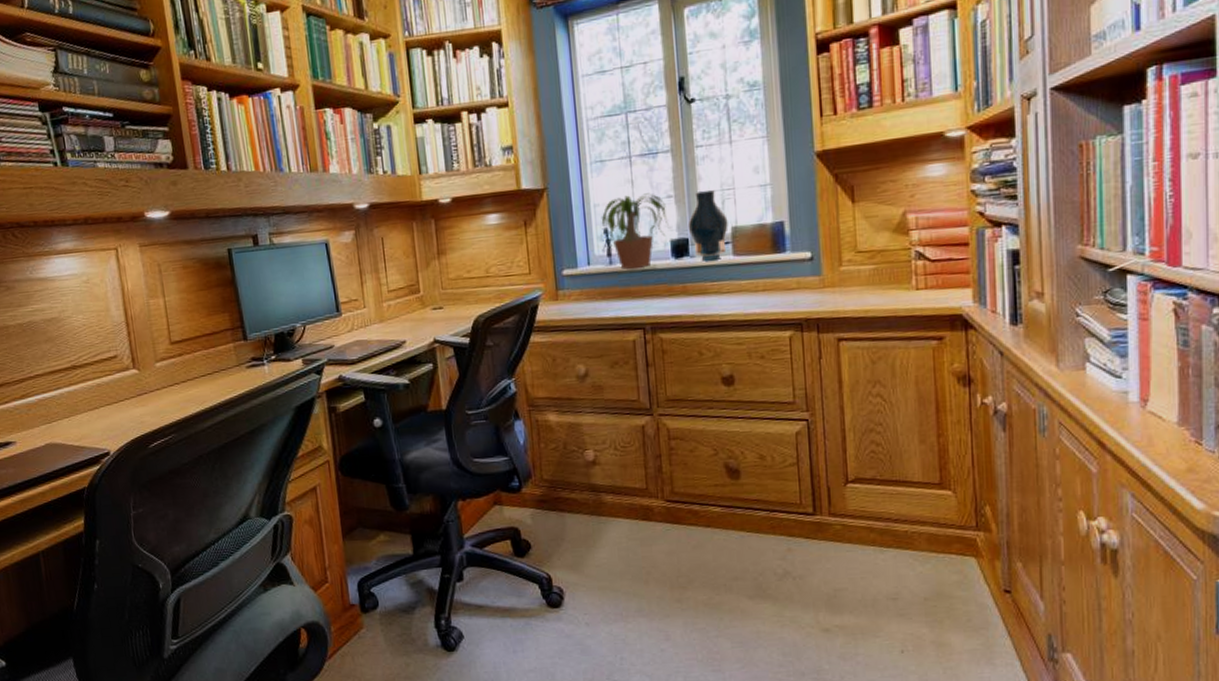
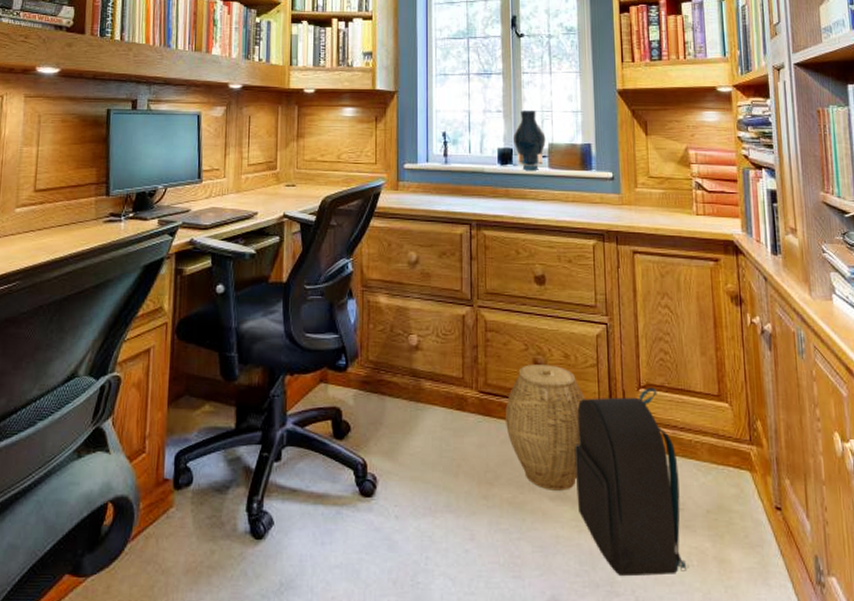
potted plant: present [598,193,669,269] -> none [437,106,497,169]
woven basket: none [696,467,784,590] -> present [506,364,585,491]
backpack: none [773,481,902,665] -> present [574,387,687,577]

